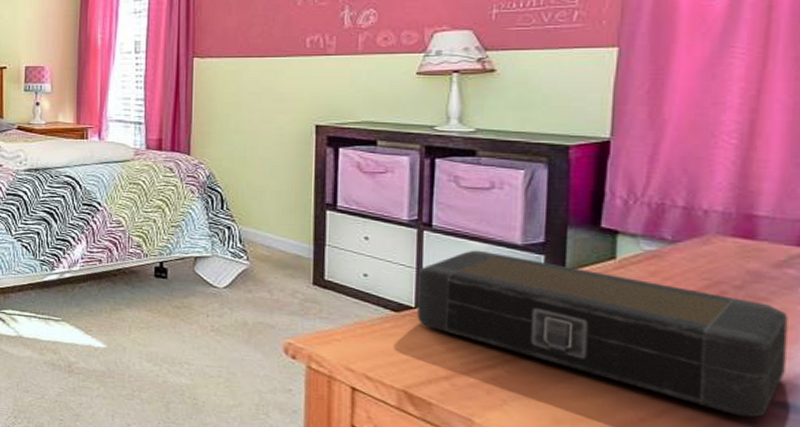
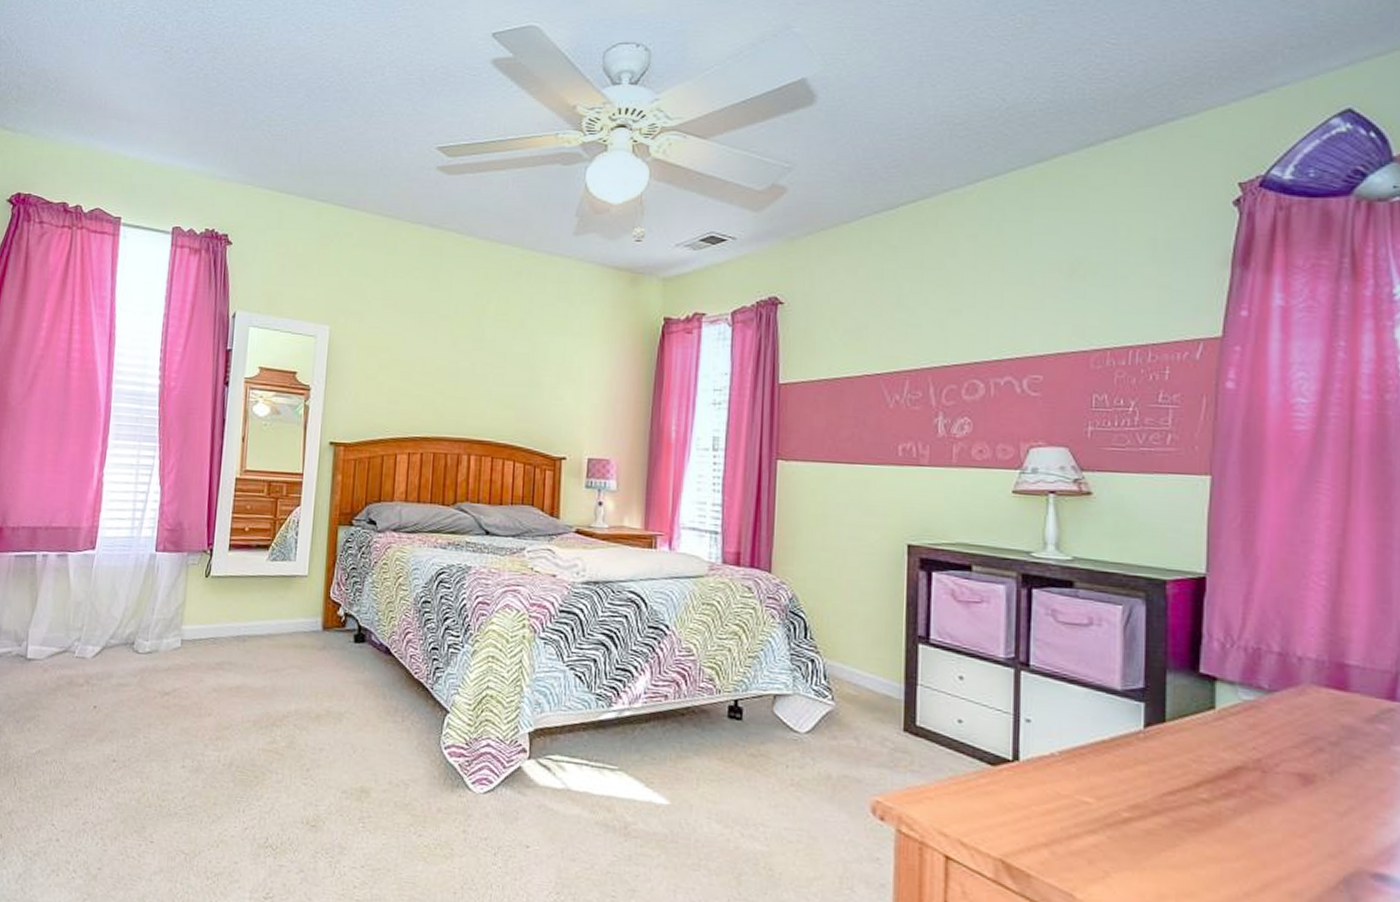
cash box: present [417,250,788,418] -> none [1015,694,1383,892]

